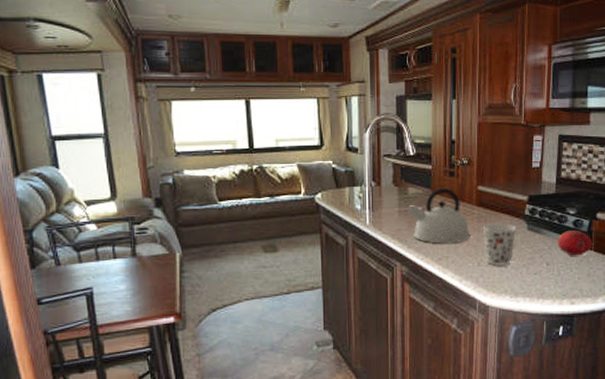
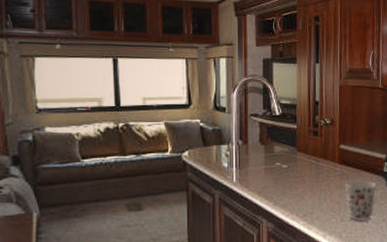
kettle: present [408,188,470,244] -> none [274,147,333,200]

